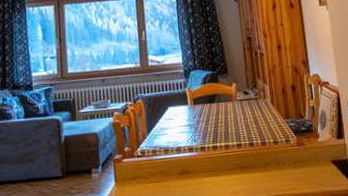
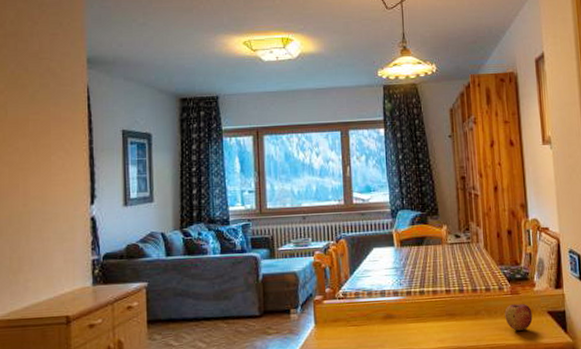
apple: none [292,154,318,181] -> present [505,303,533,331]

